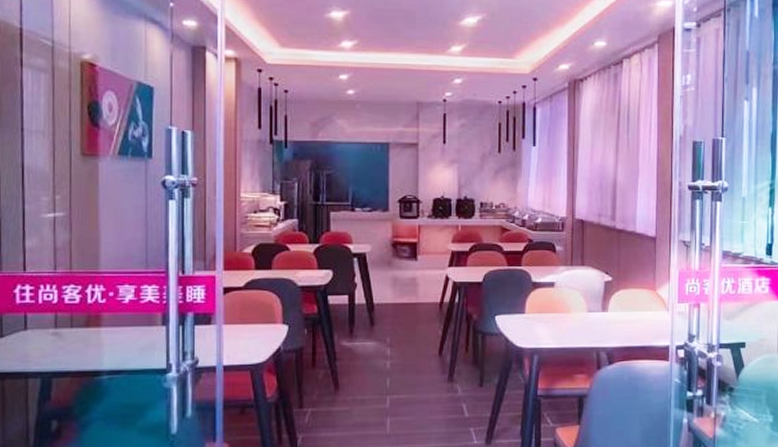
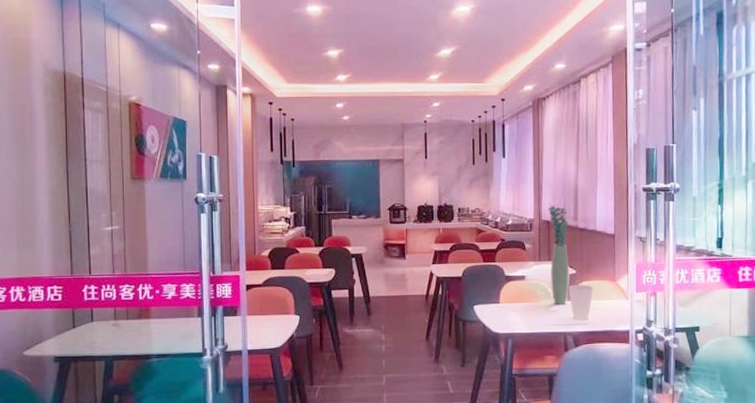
vase: none [582,199,605,316] -> present [548,202,569,305]
cup: none [603,294,630,334] -> present [568,285,593,321]

